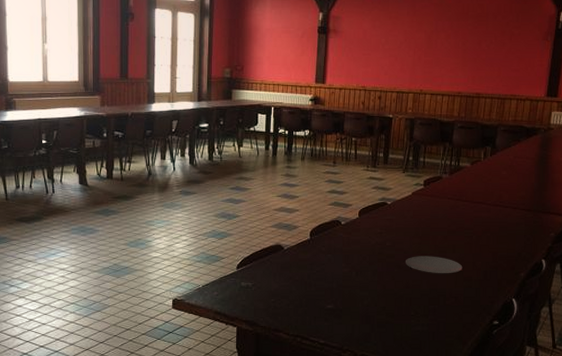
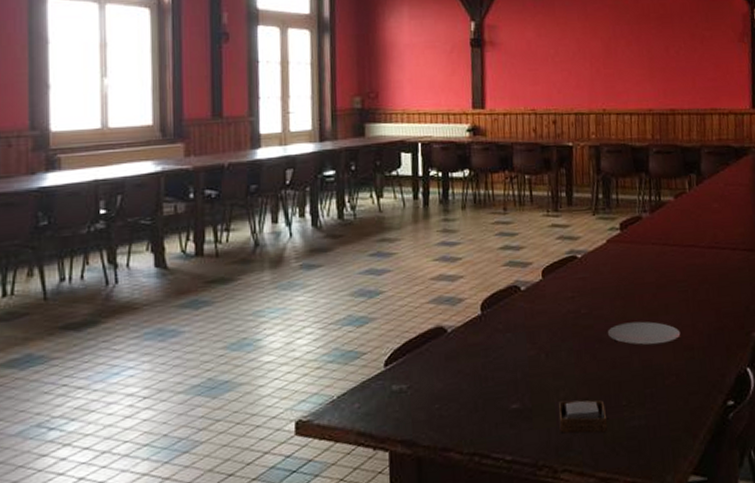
napkin holder: none [361,307,398,332] -> present [558,400,608,434]

